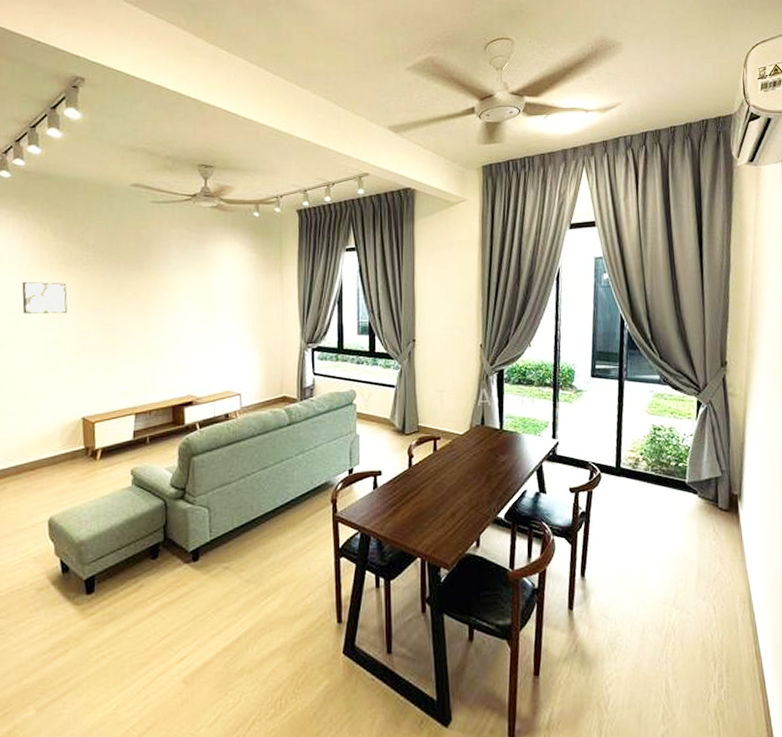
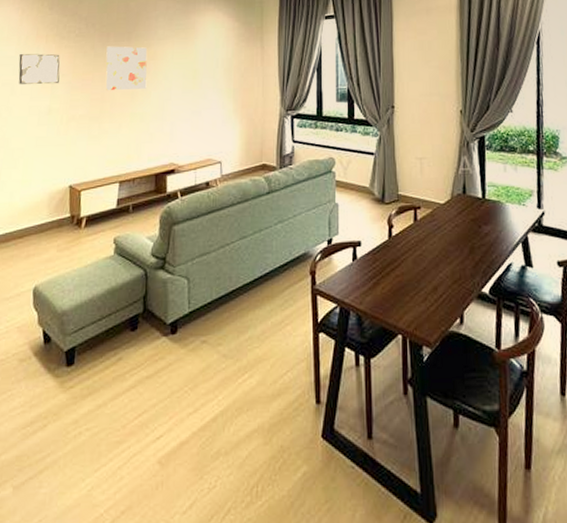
wall art: none [116,275,161,321] -> present [105,46,148,90]

